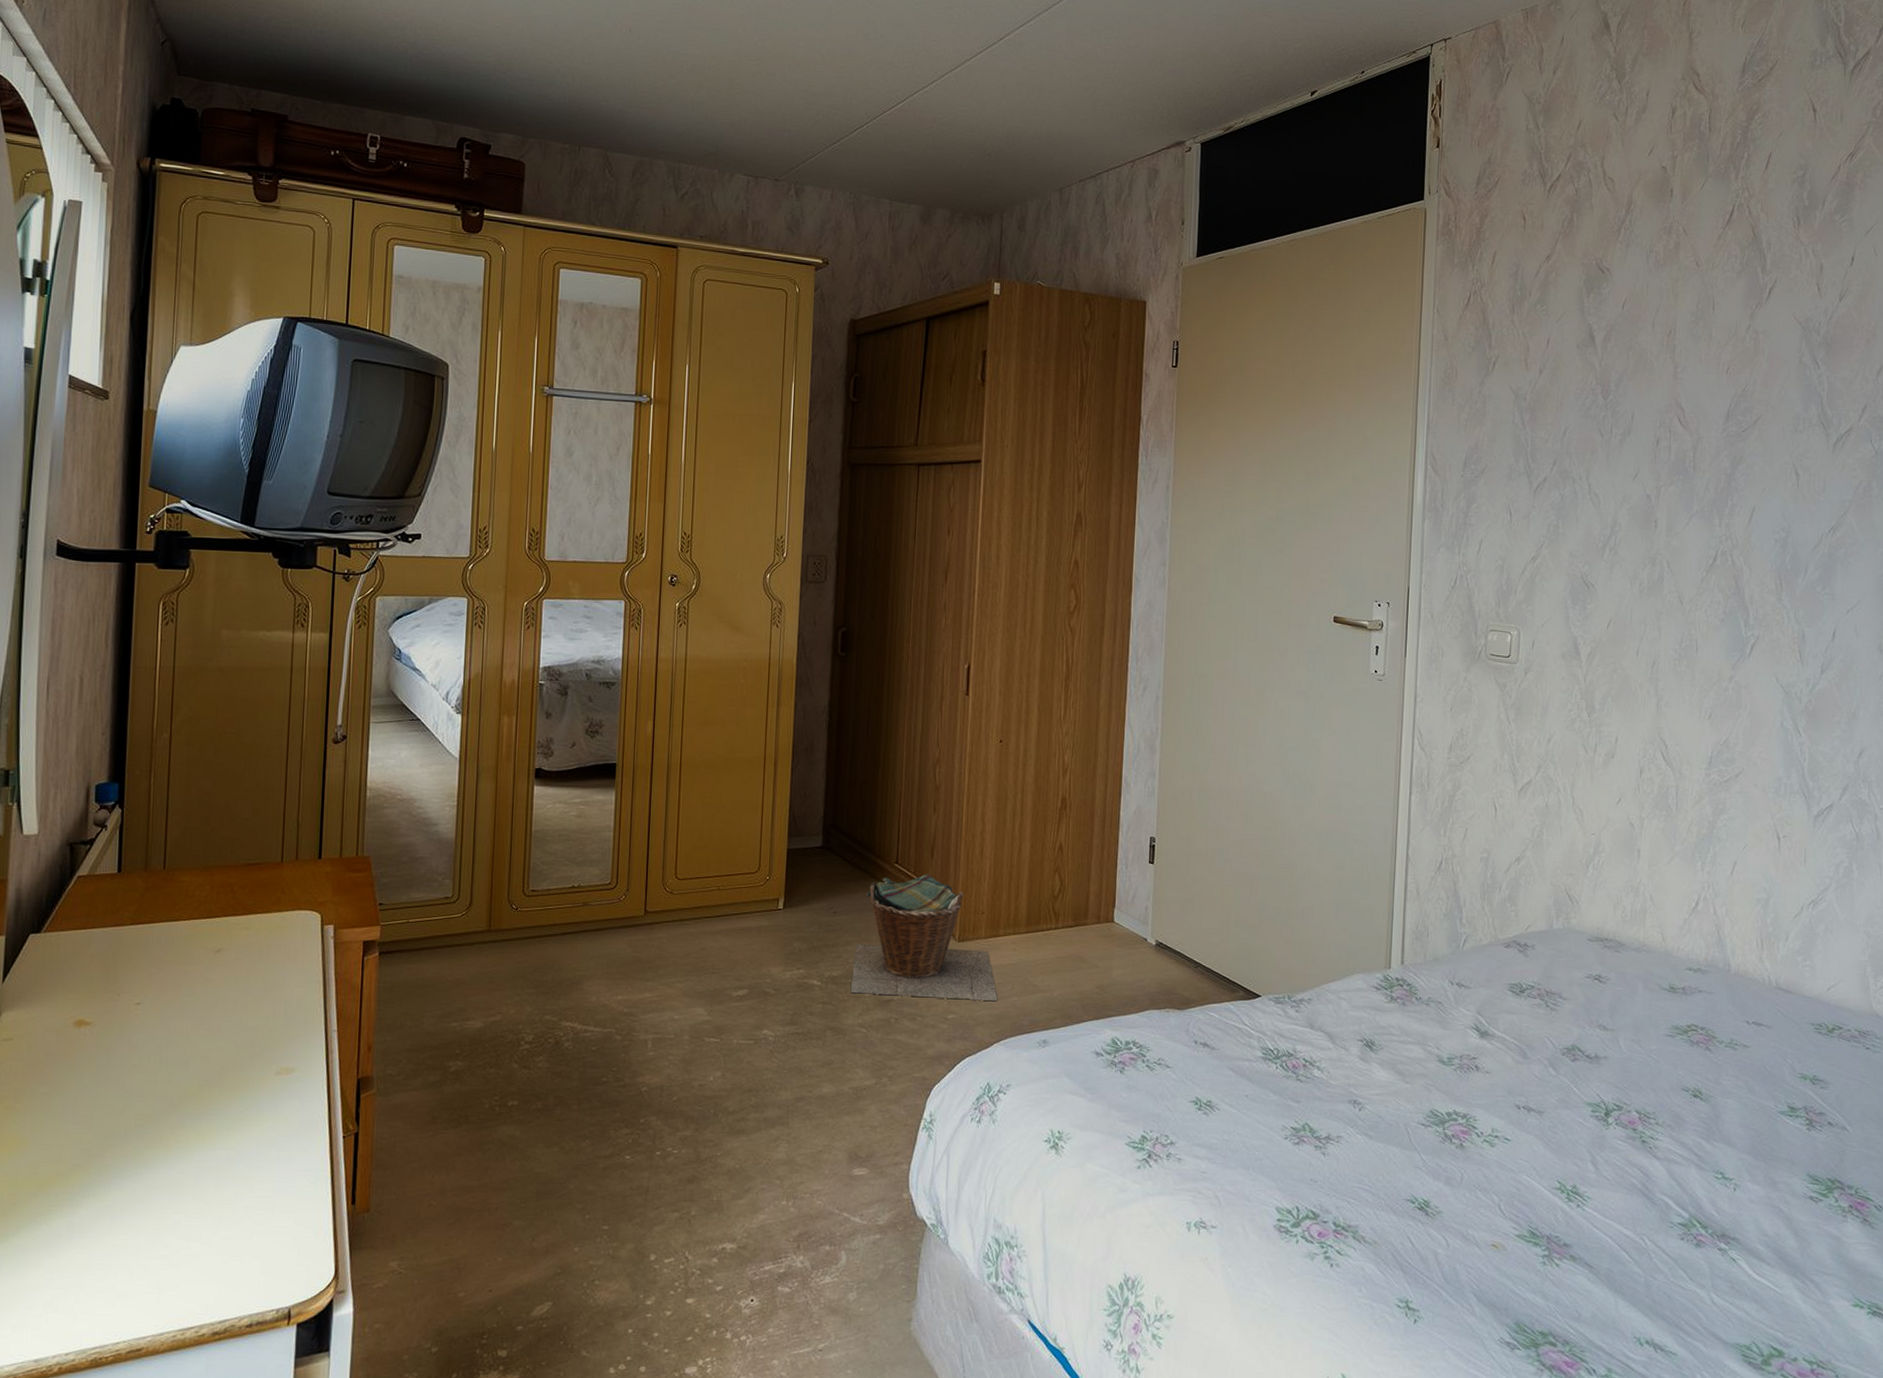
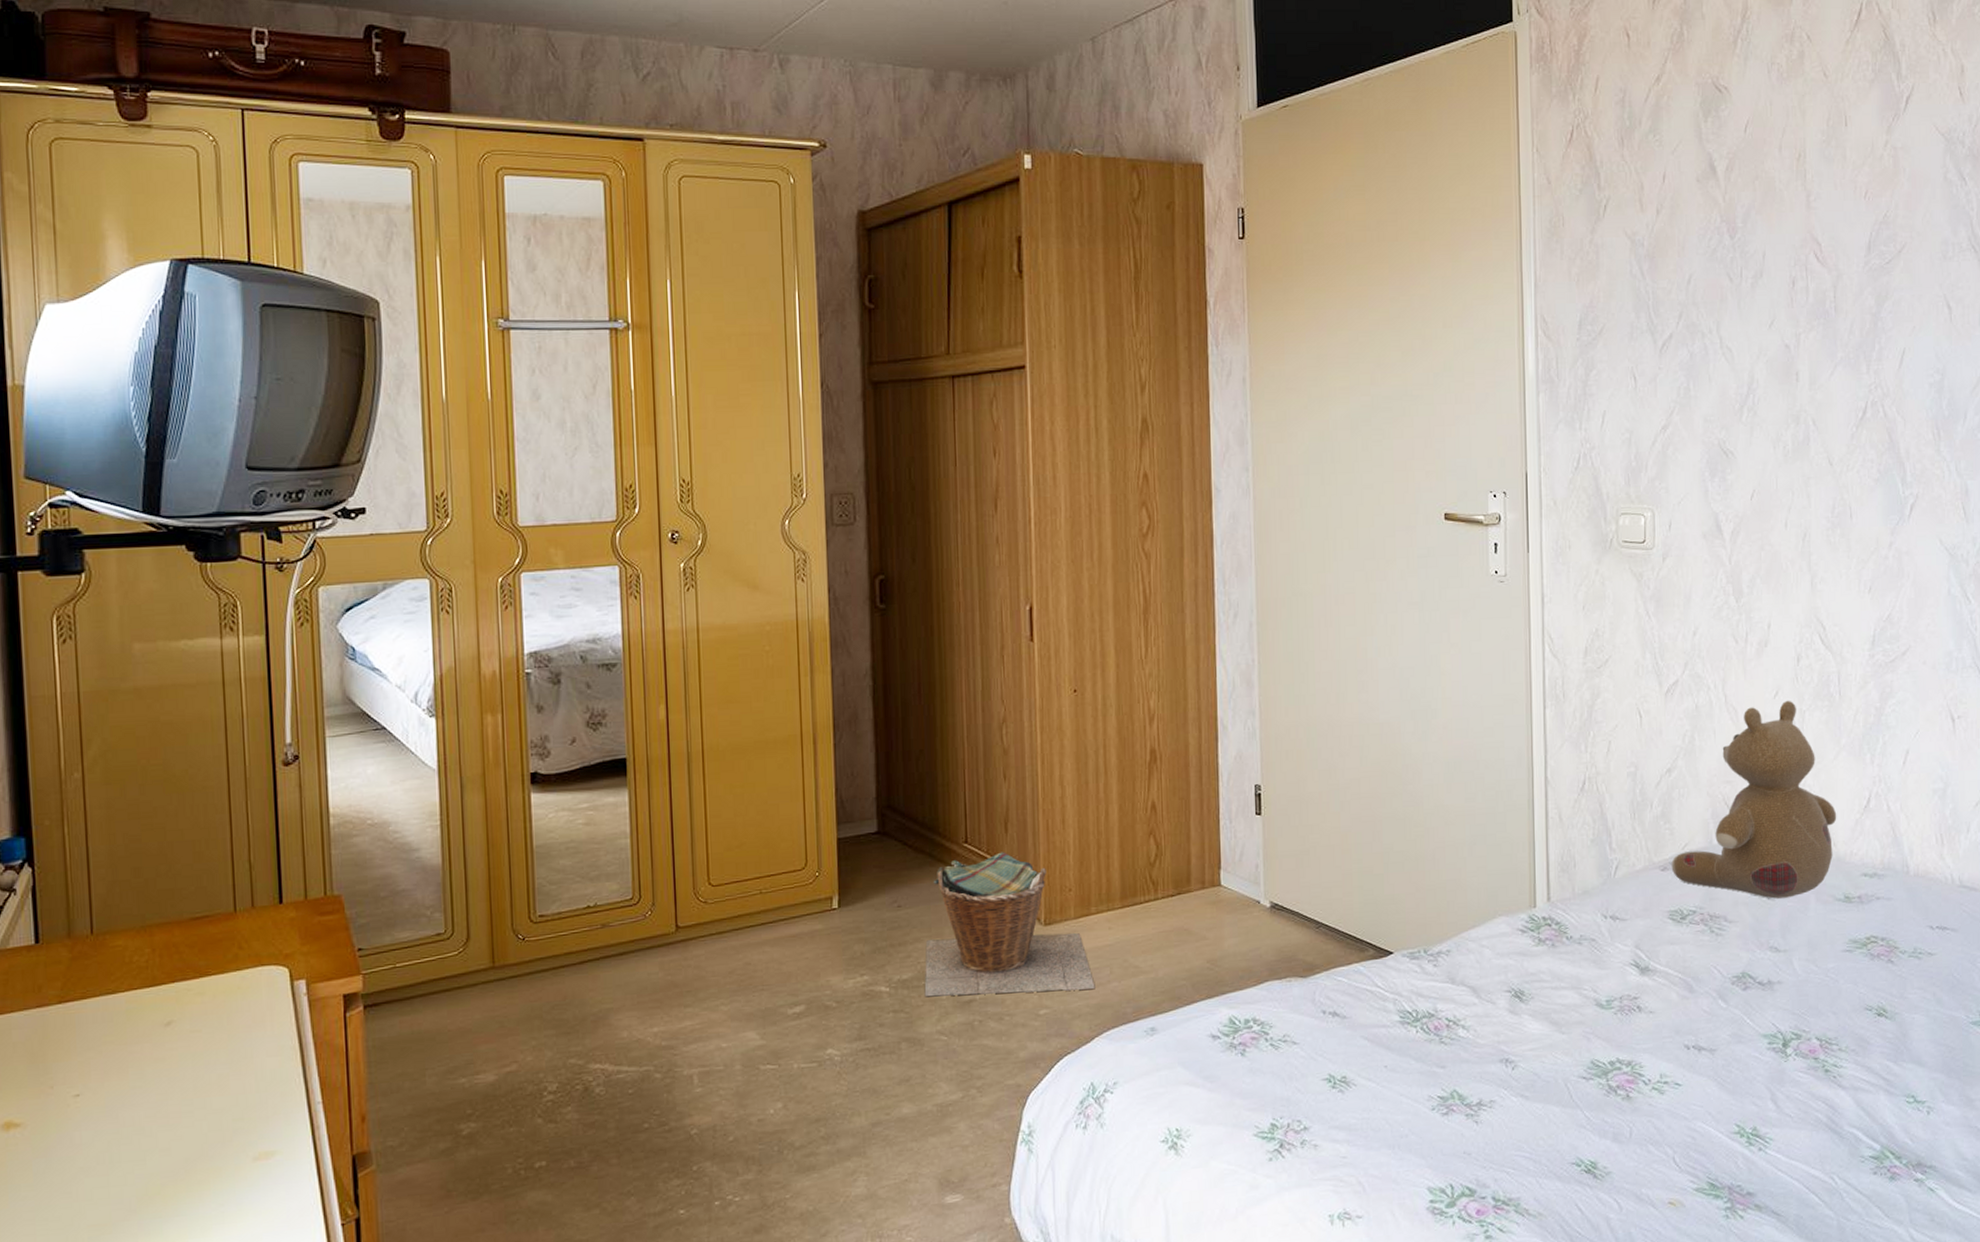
stuffed bear: none [1514,807,1668,983] -> present [1671,700,1837,899]

